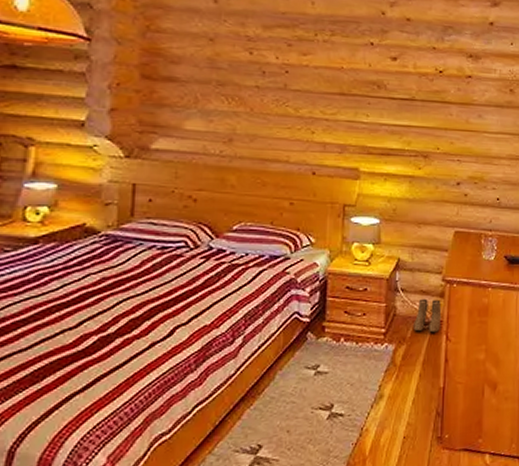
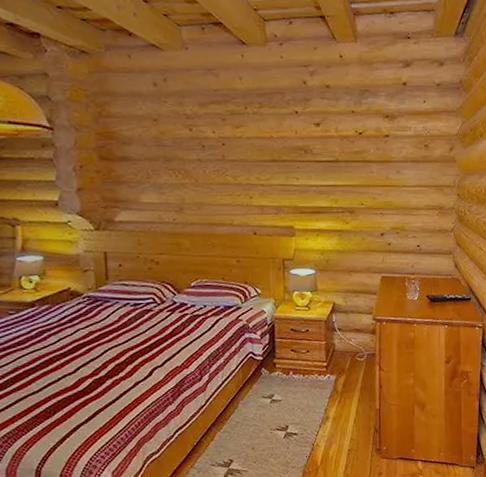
boots: present [414,298,442,333] -> none [351,335,374,364]

